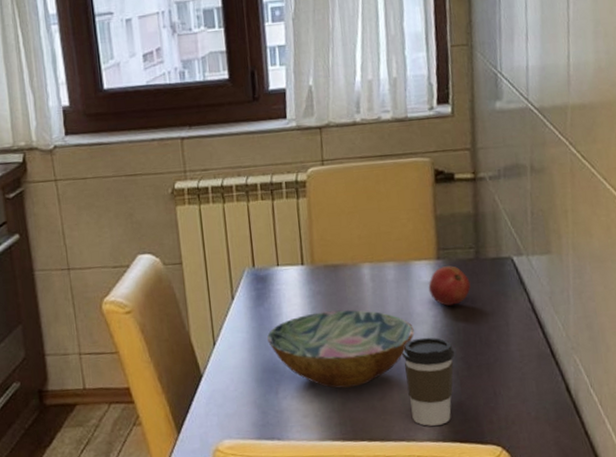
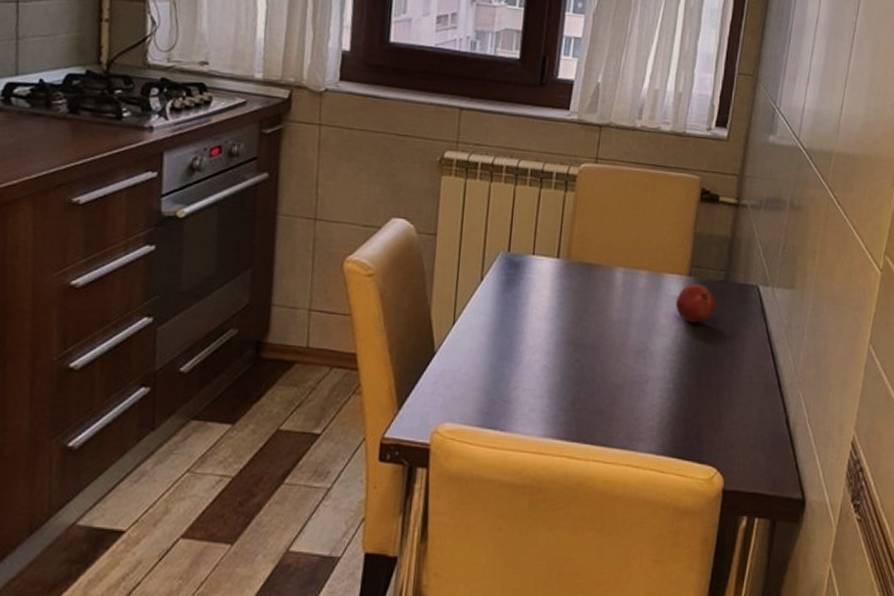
bowl: present [267,310,414,389] -> none [509,308,655,388]
coffee cup: present [402,337,454,426] -> none [637,349,688,439]

